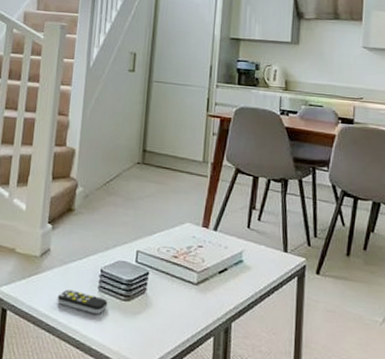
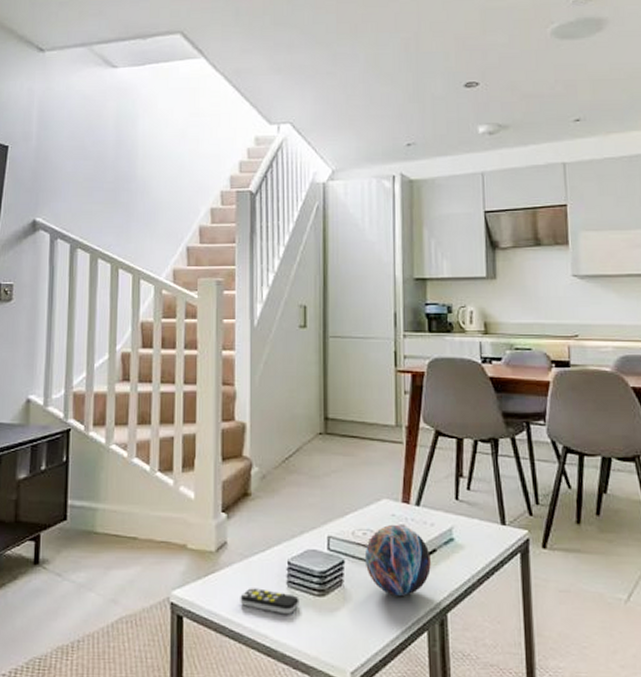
decorative orb: none [166,244,222,306] -> present [364,524,431,596]

